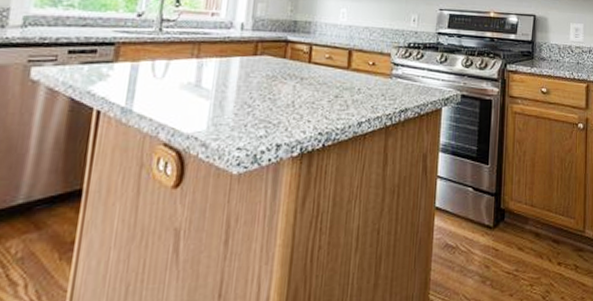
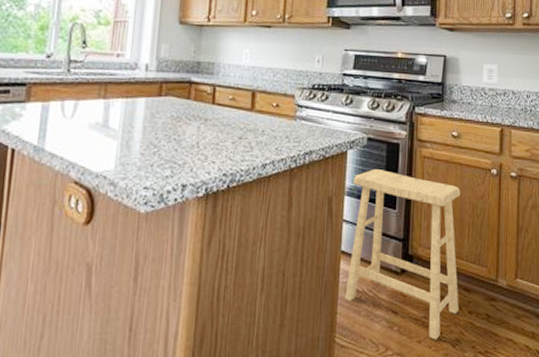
stool: none [439,126,550,293] -> present [345,169,461,340]

